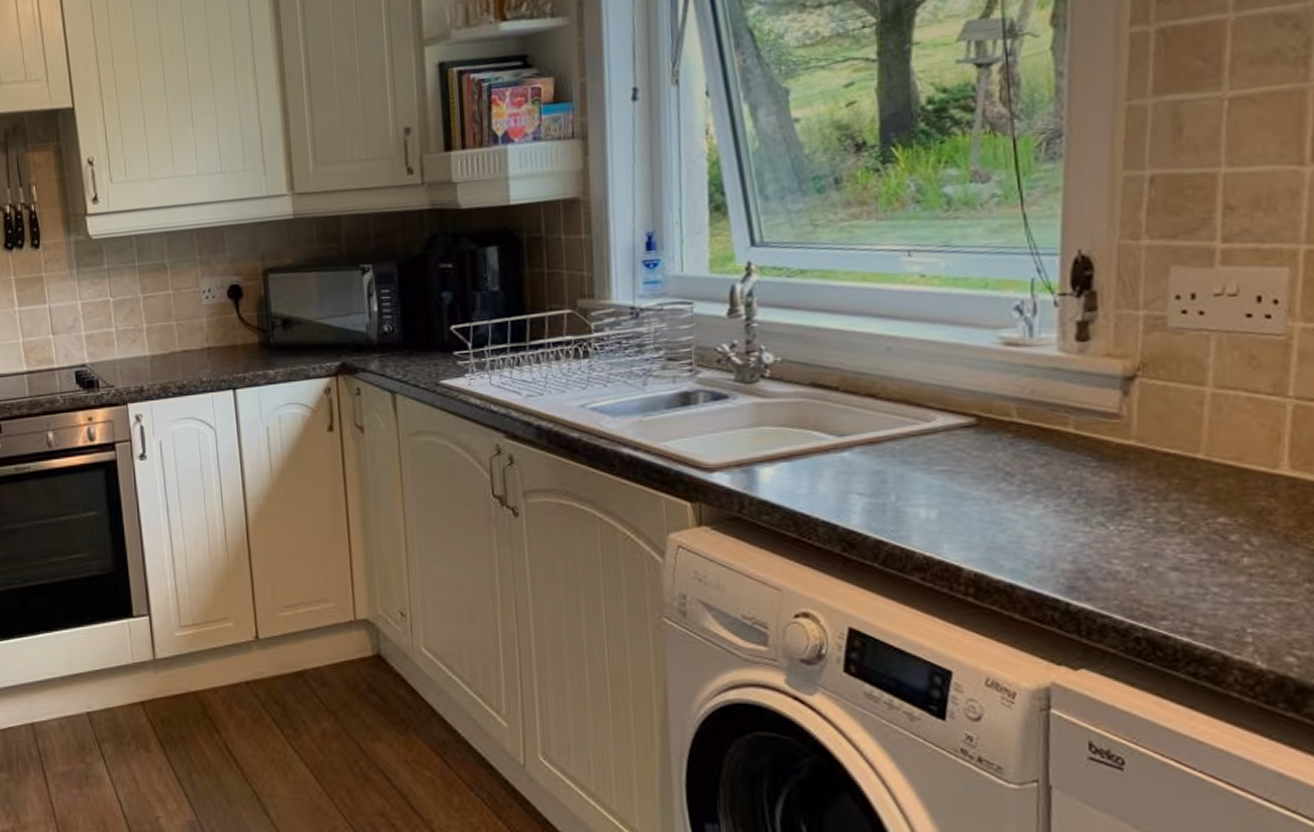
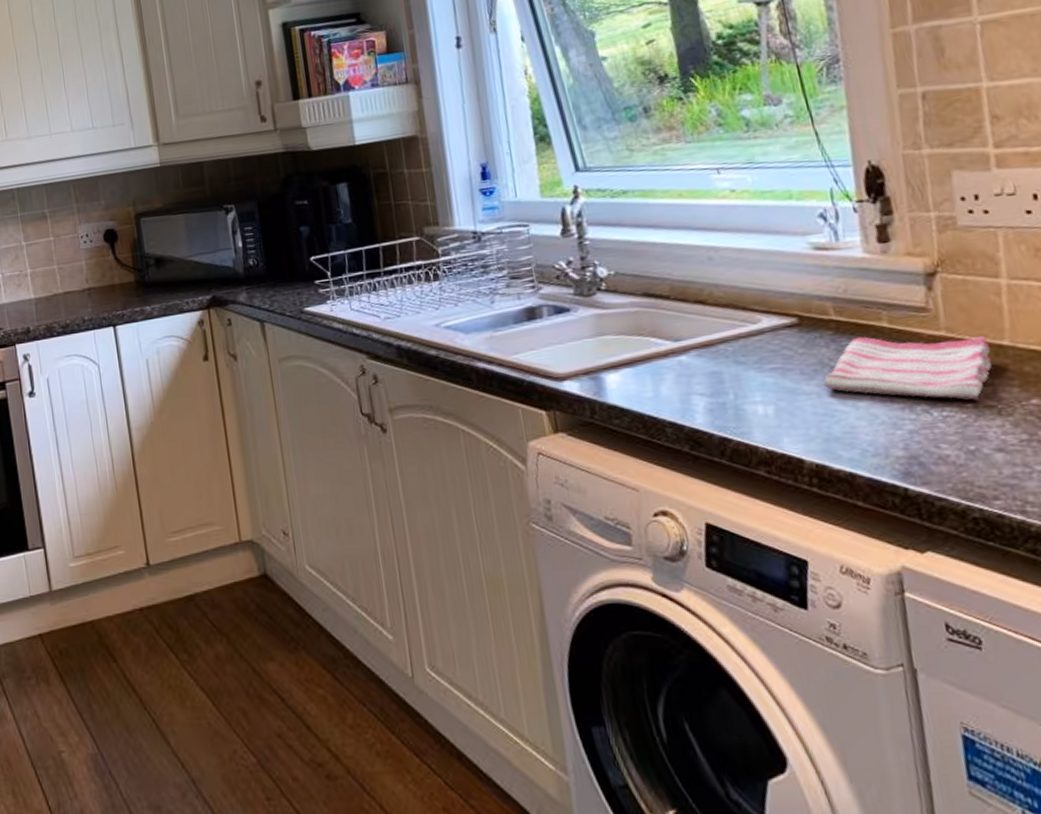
dish towel: none [995,441,1183,515] -> present [823,336,992,400]

